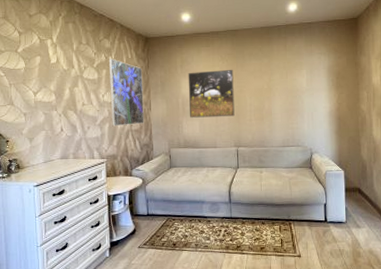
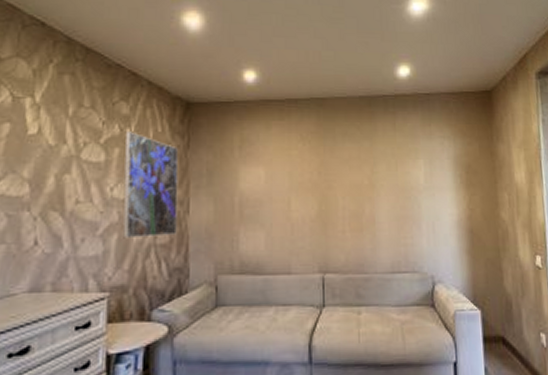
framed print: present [188,70,235,118] -> none [249,155,320,227]

